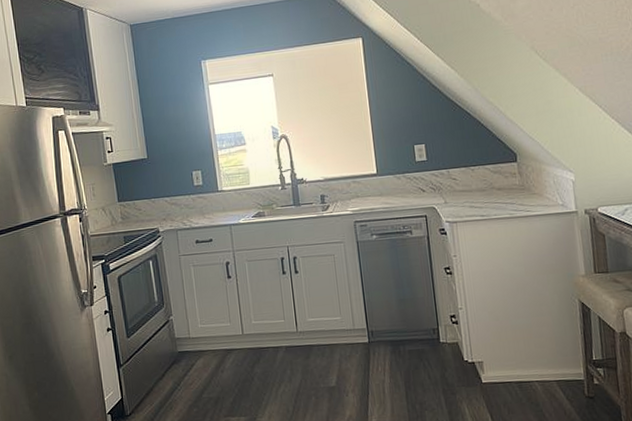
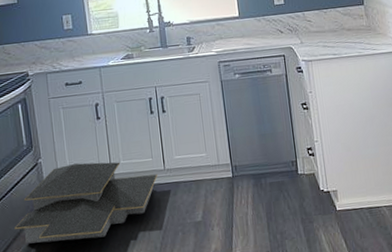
architectural model: none [147,321,290,400] -> present [14,162,157,244]

